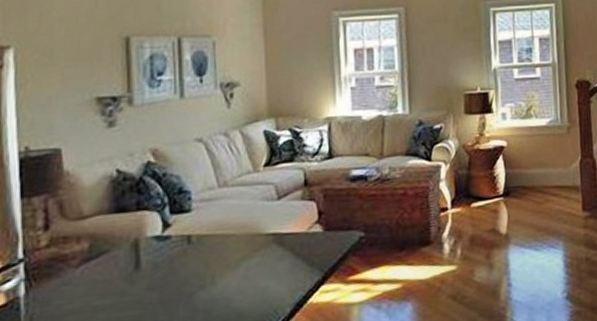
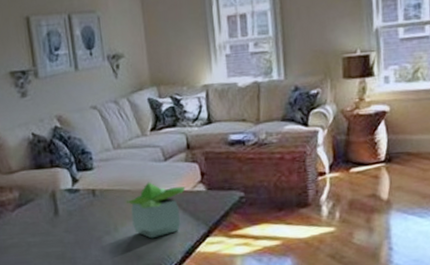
potted plant: none [230,224,300,291] -> present [127,182,186,239]

